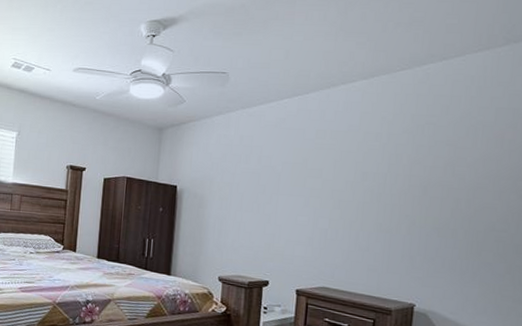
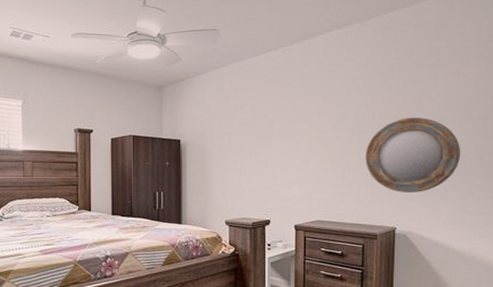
home mirror: none [383,182,500,268] -> present [365,118,461,192]

